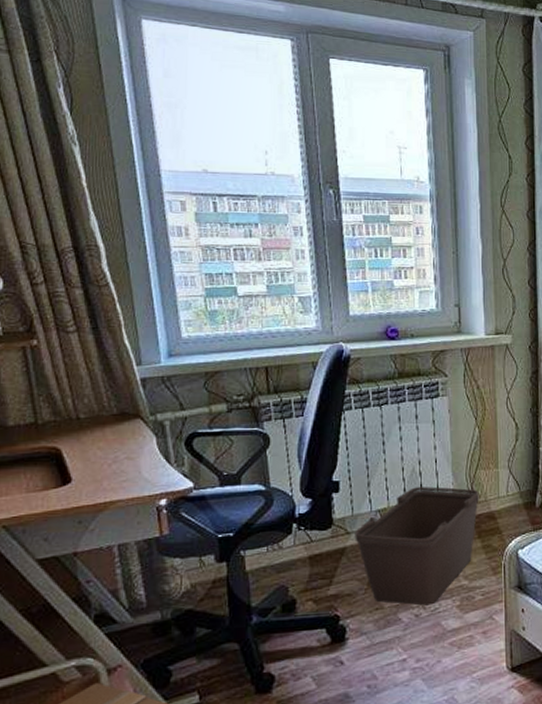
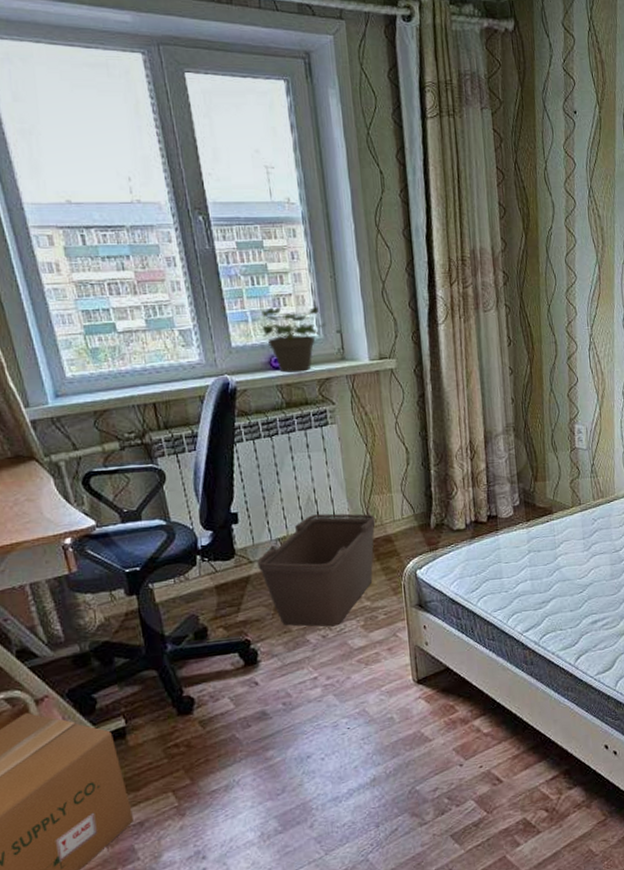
potted plant: none [378,279,445,343] -> present [259,306,327,373]

